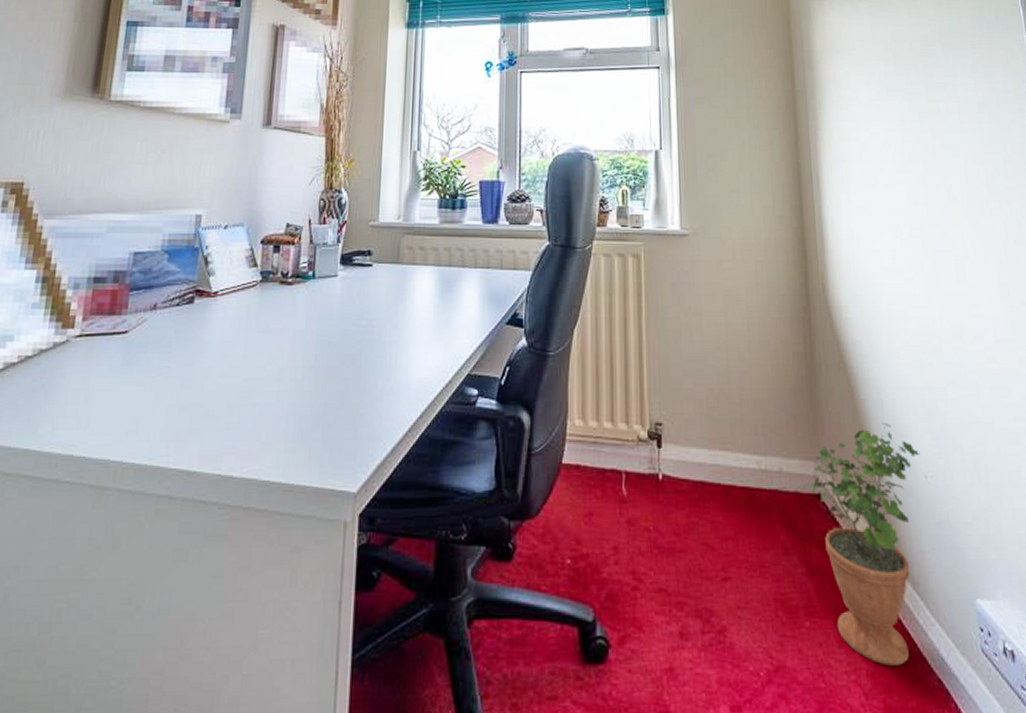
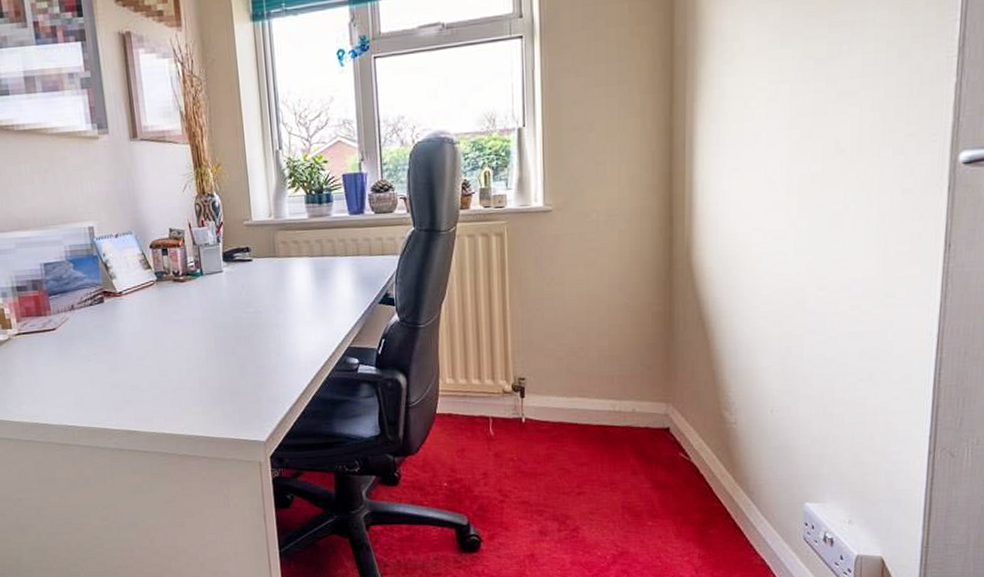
potted plant: present [811,423,921,666] -> none [660,368,769,550]

